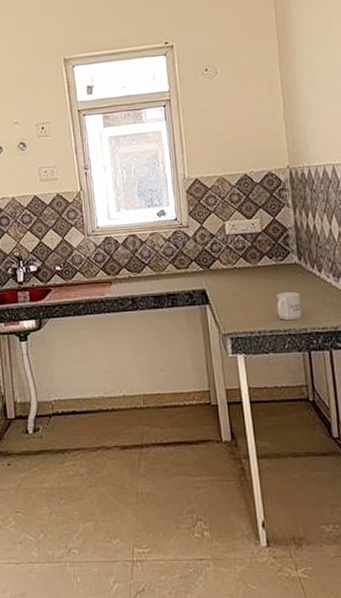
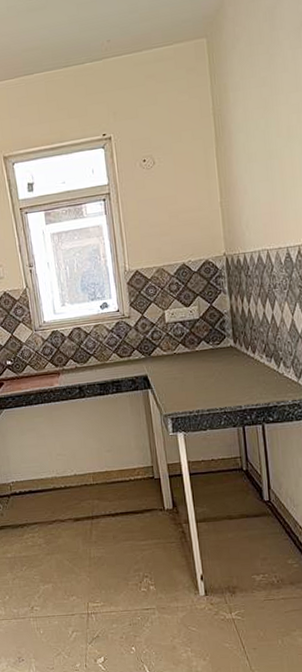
mug: present [276,291,302,320] -> none [213,373,237,399]

